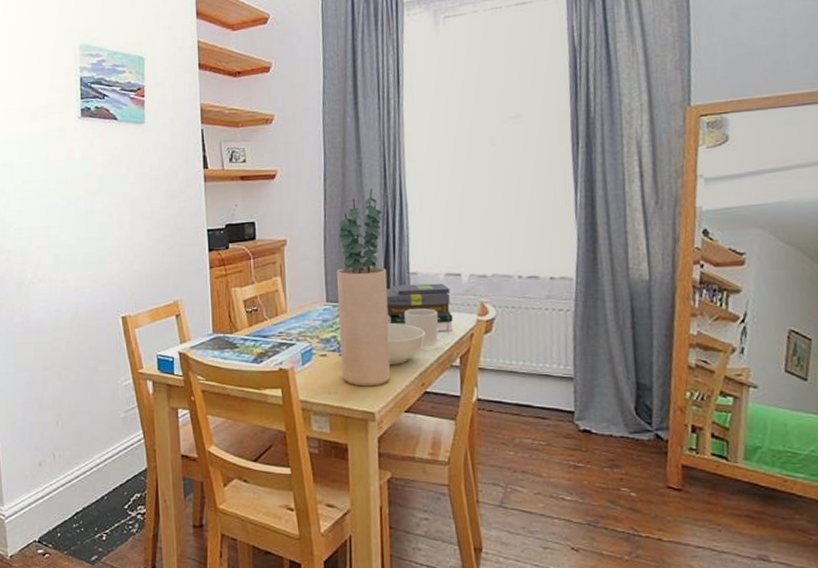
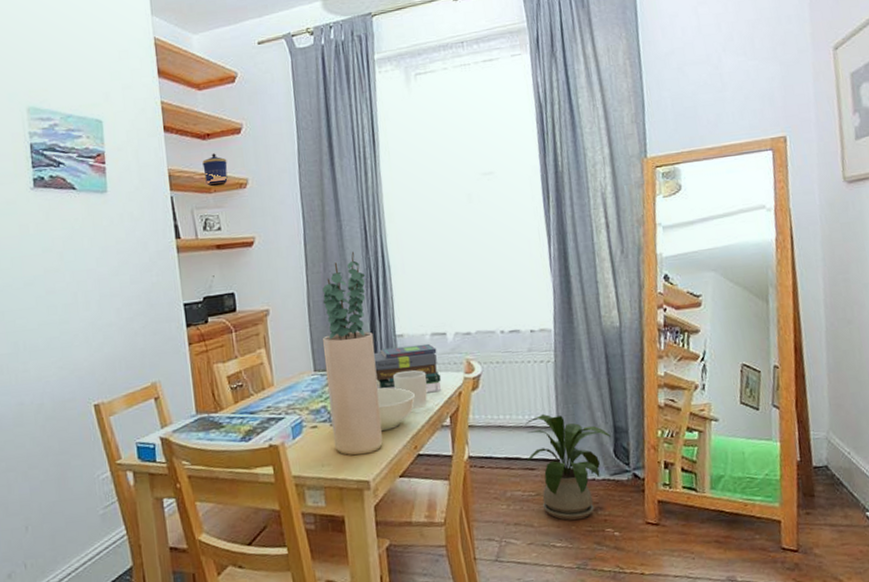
decorative jar: none [232,90,255,122] -> present [202,153,228,187]
house plant: none [538,364,633,476] -> present [525,414,612,521]

